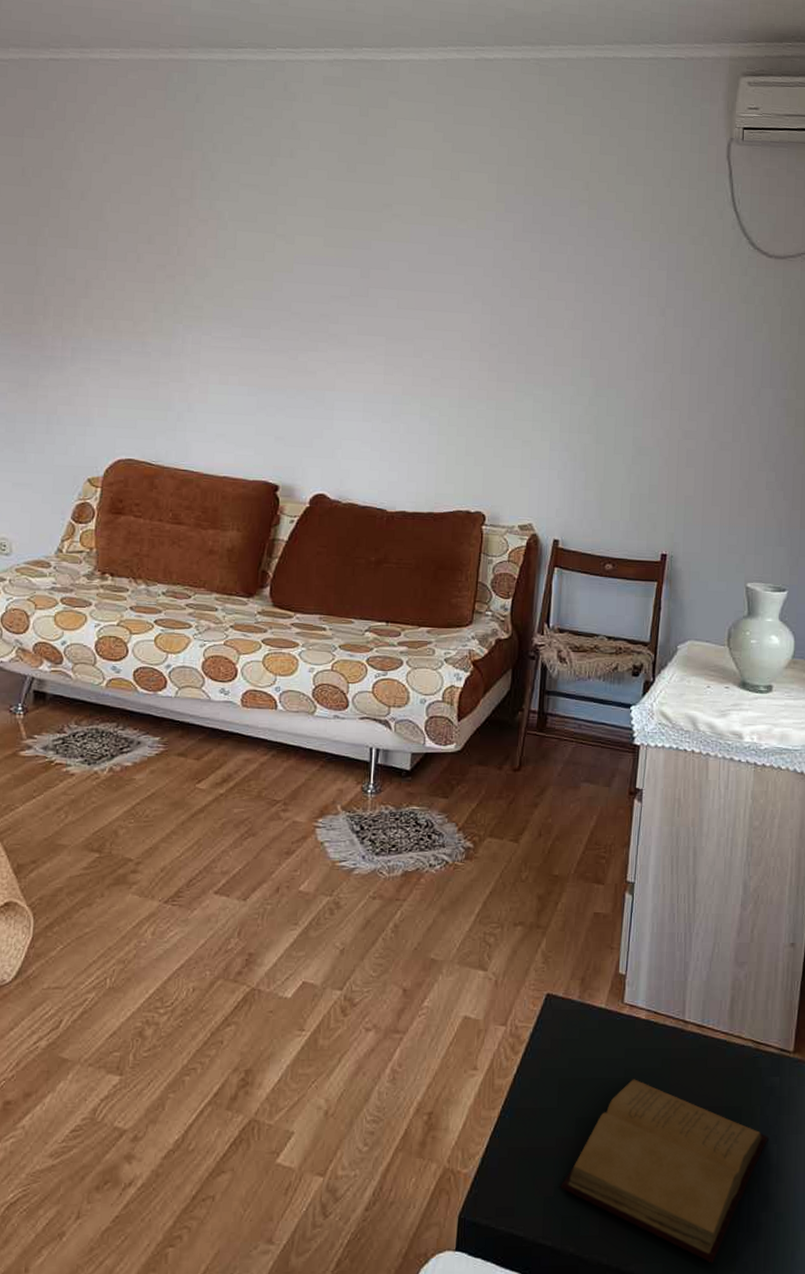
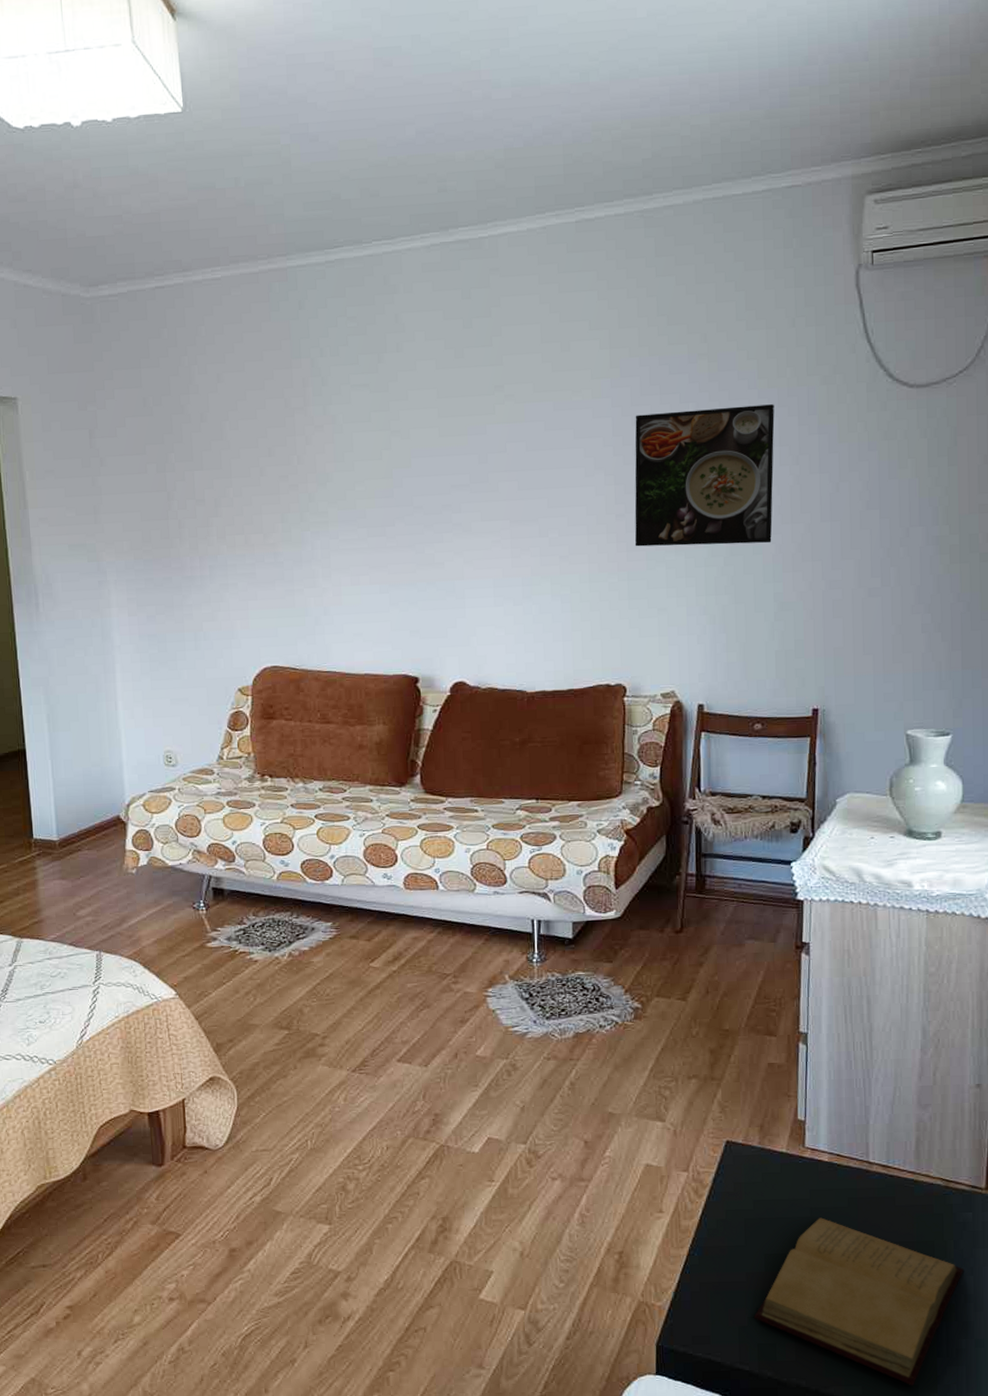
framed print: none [505,250,646,389] -> present [634,404,775,547]

